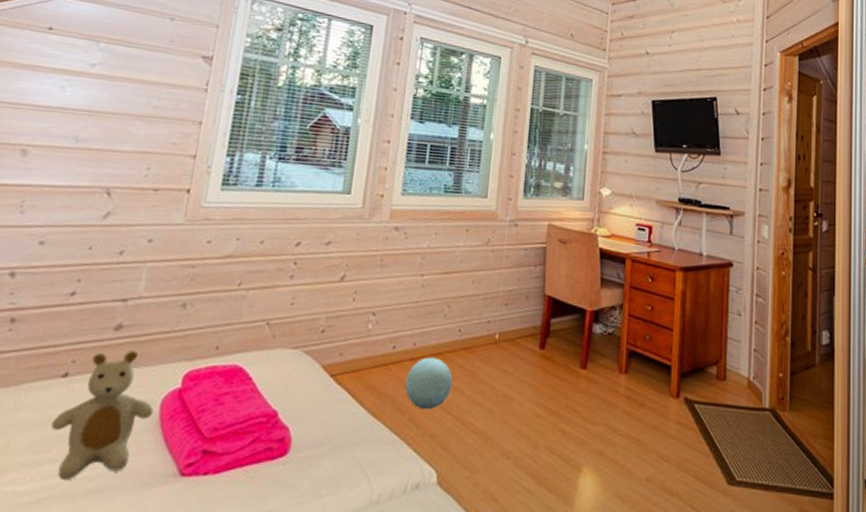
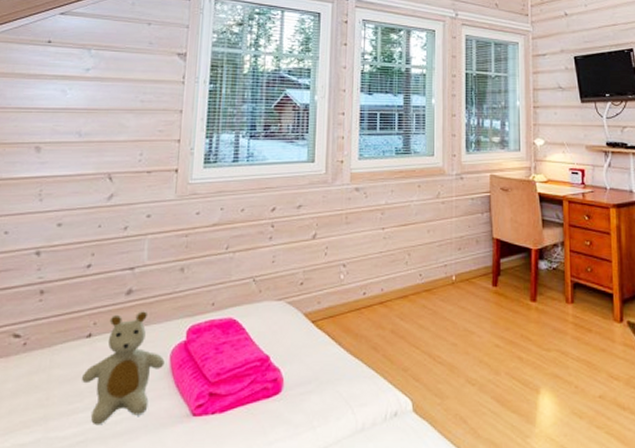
ball: present [405,357,453,410] -> none [376,300,418,347]

